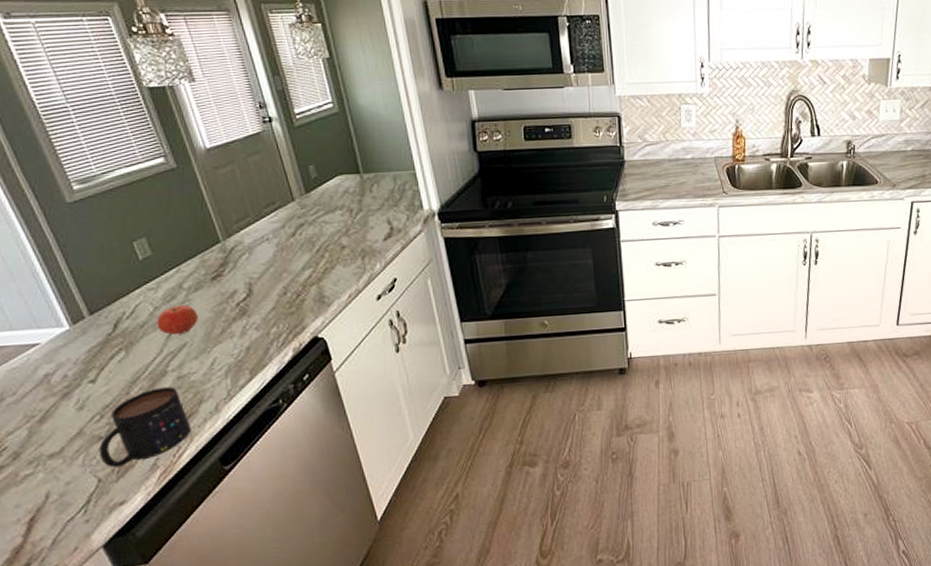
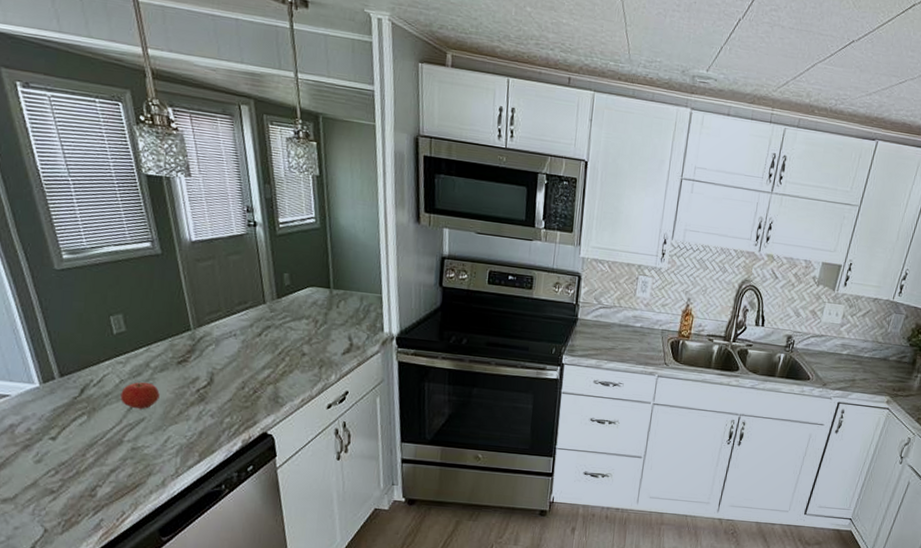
mug: present [99,386,192,468] -> none [49,454,138,522]

